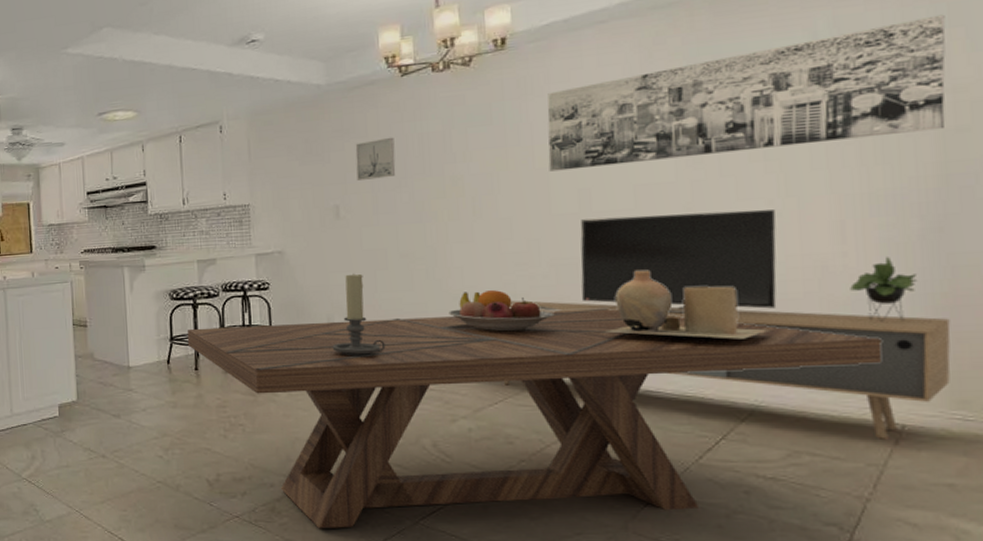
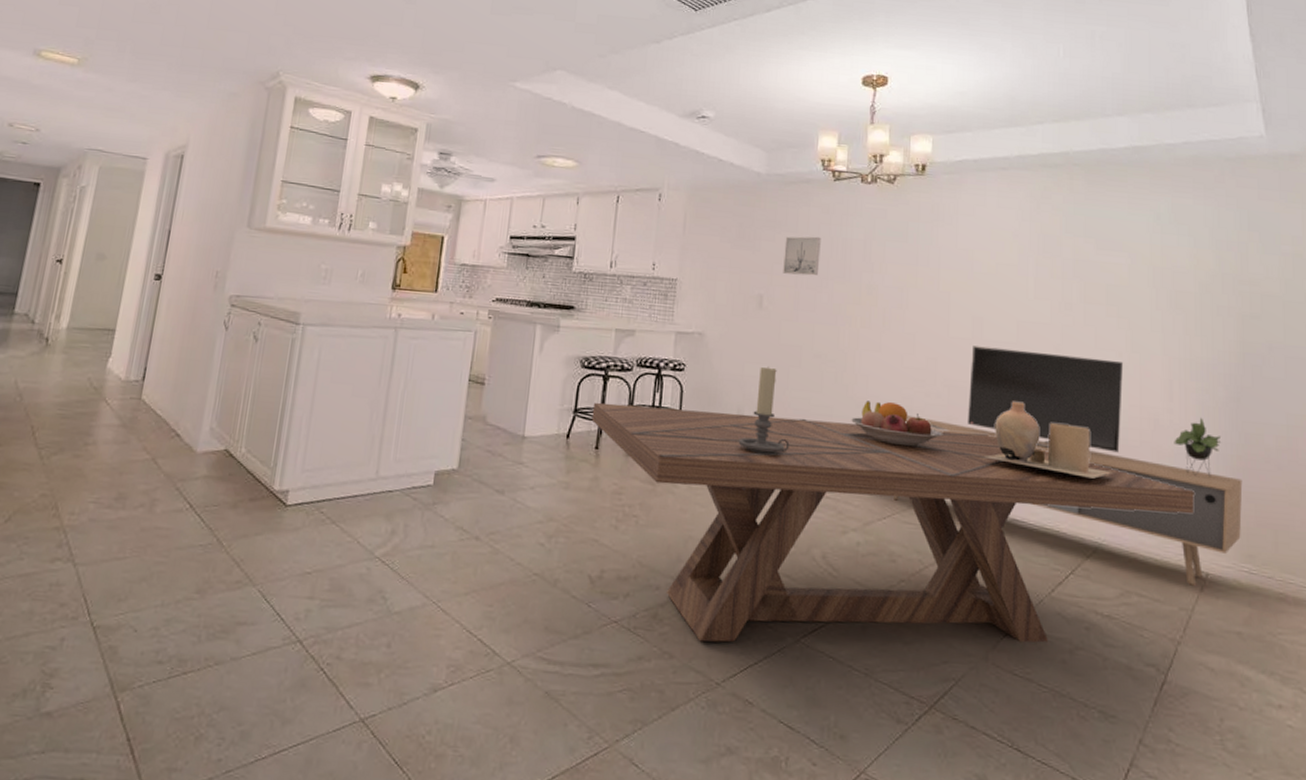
wall art: present [547,14,946,172] -> none [950,218,1247,314]

